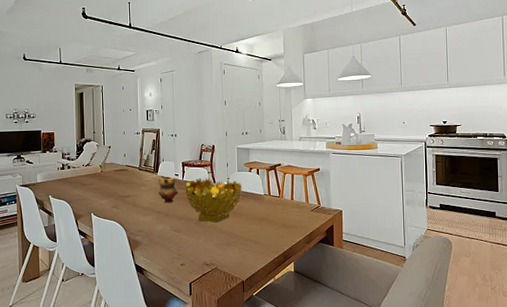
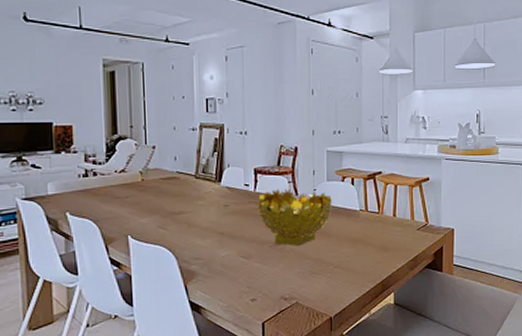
teapot: present [158,177,178,204] -> none [222,187,249,222]

